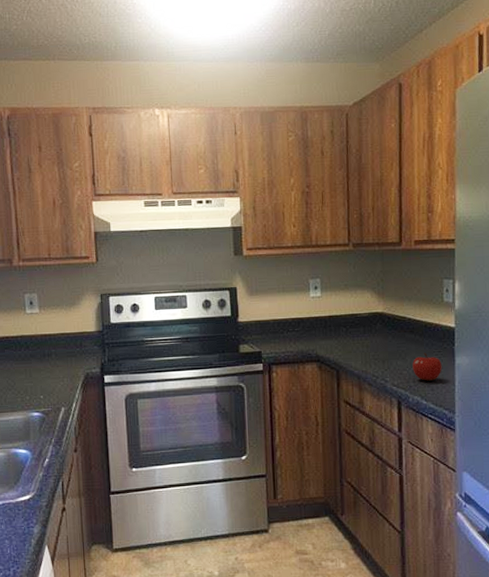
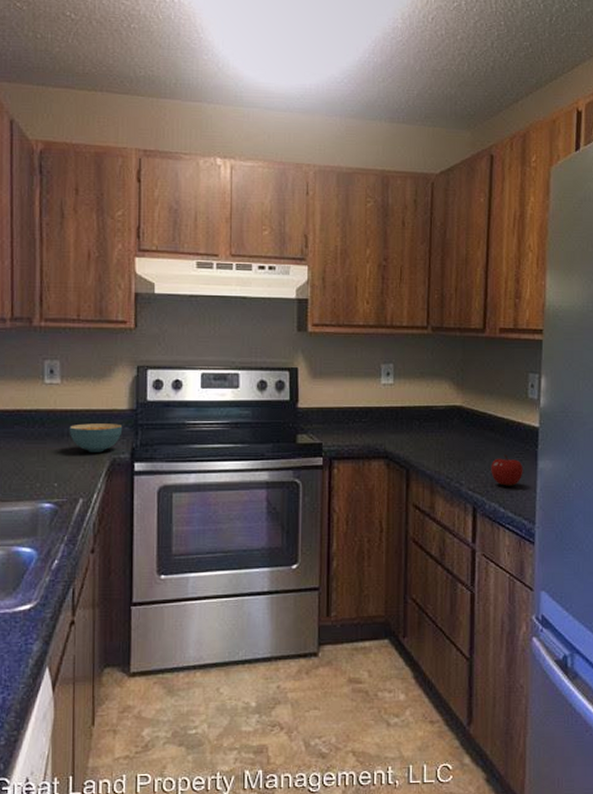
cereal bowl: none [49,344,93,369] -> present [69,423,123,453]

